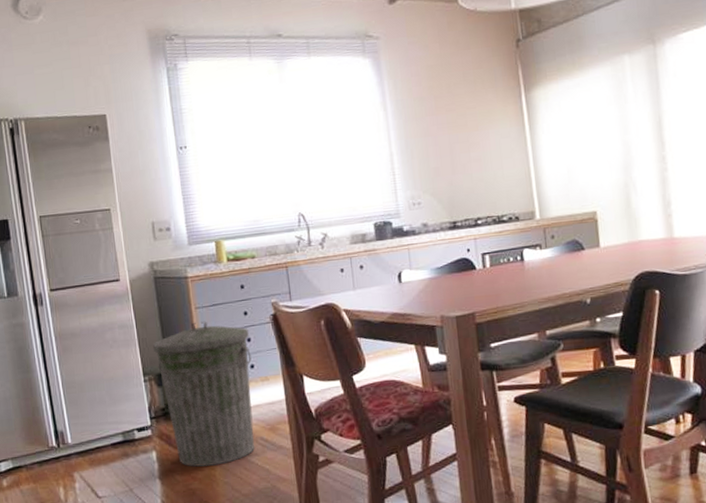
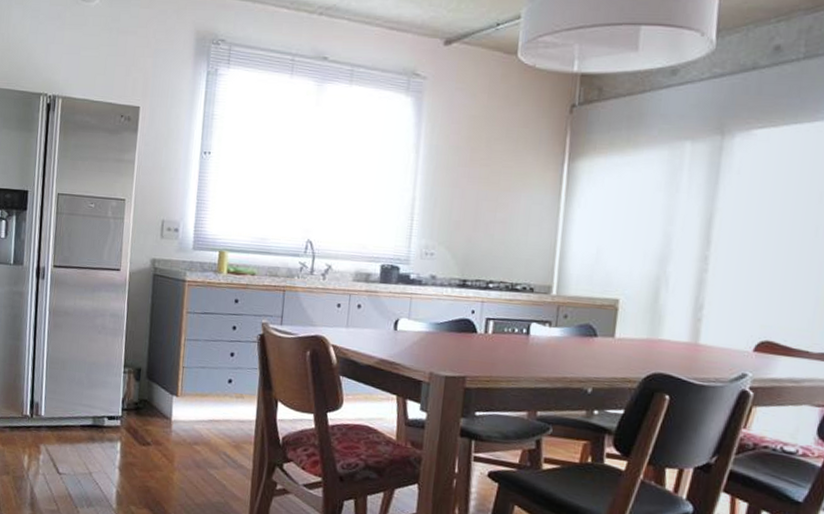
trash can: present [152,321,255,467] -> none [138,326,234,470]

